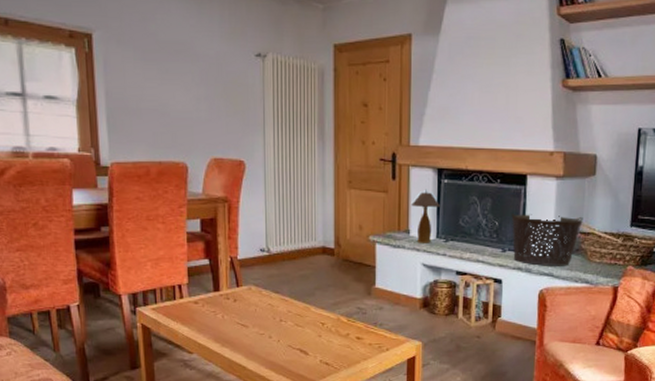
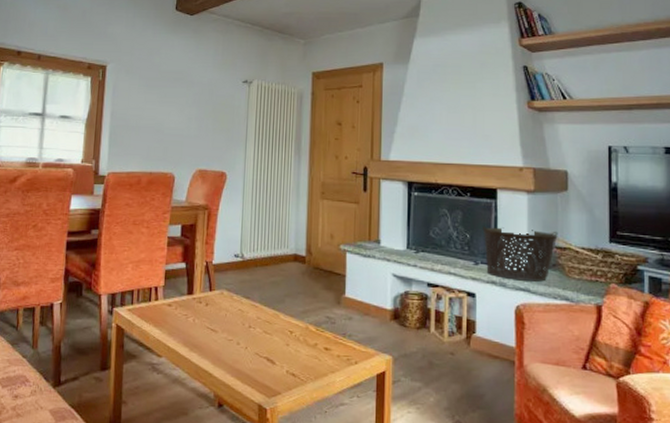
table lamp: present [411,189,441,243] -> none [382,201,411,254]

